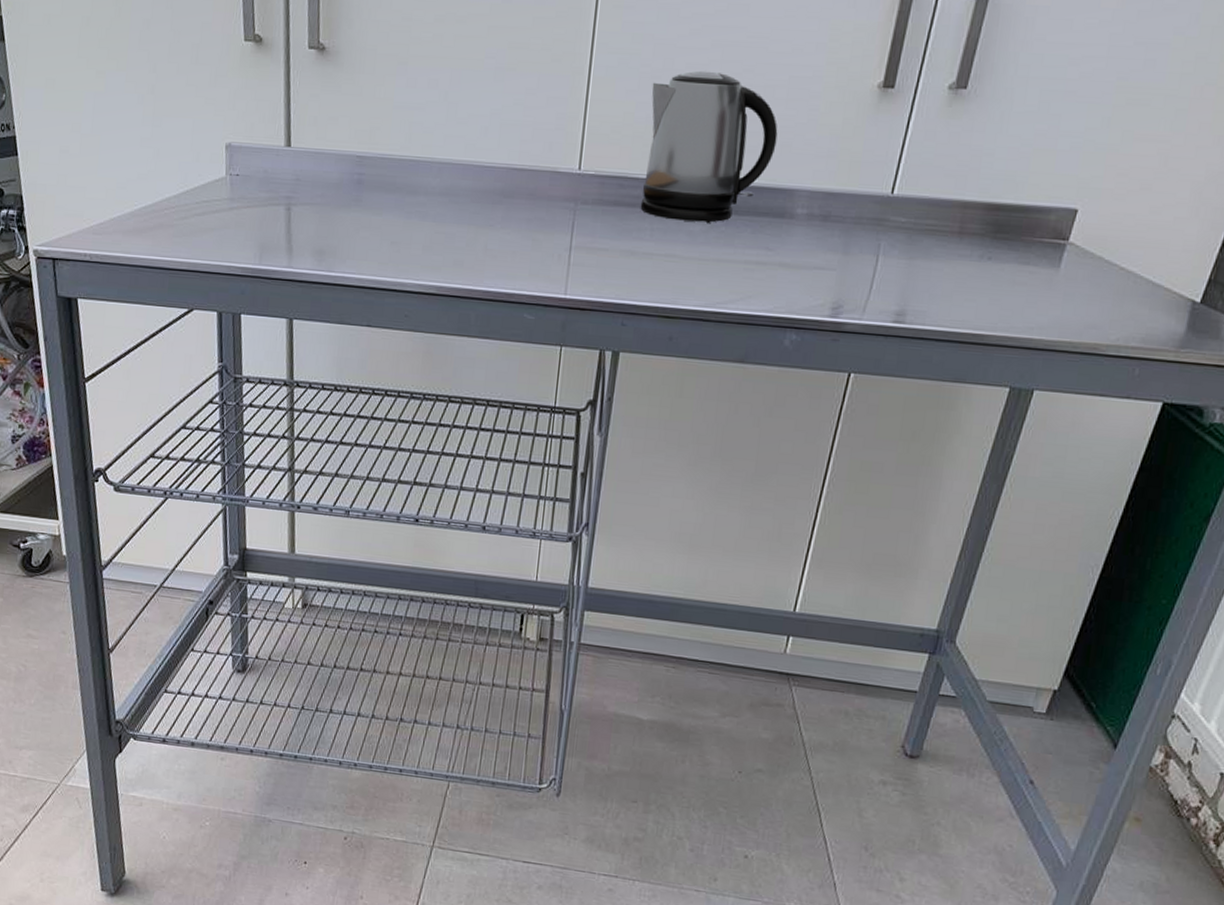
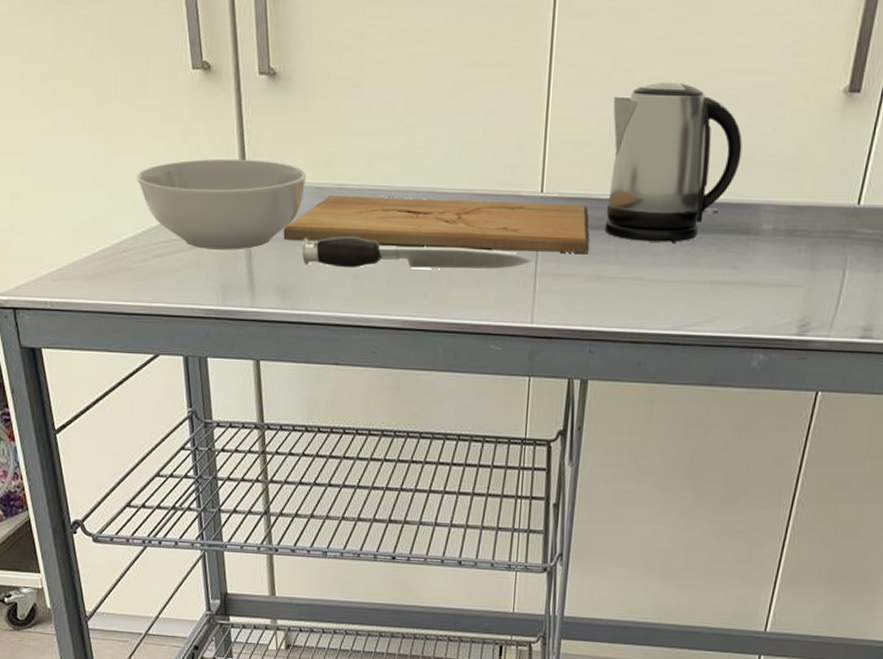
bowl: none [182,125,350,213] -> present [136,158,307,250]
cutting board: none [323,163,626,229] -> present [283,194,590,253]
kitchen knife: none [340,202,567,241] -> present [301,236,532,270]

